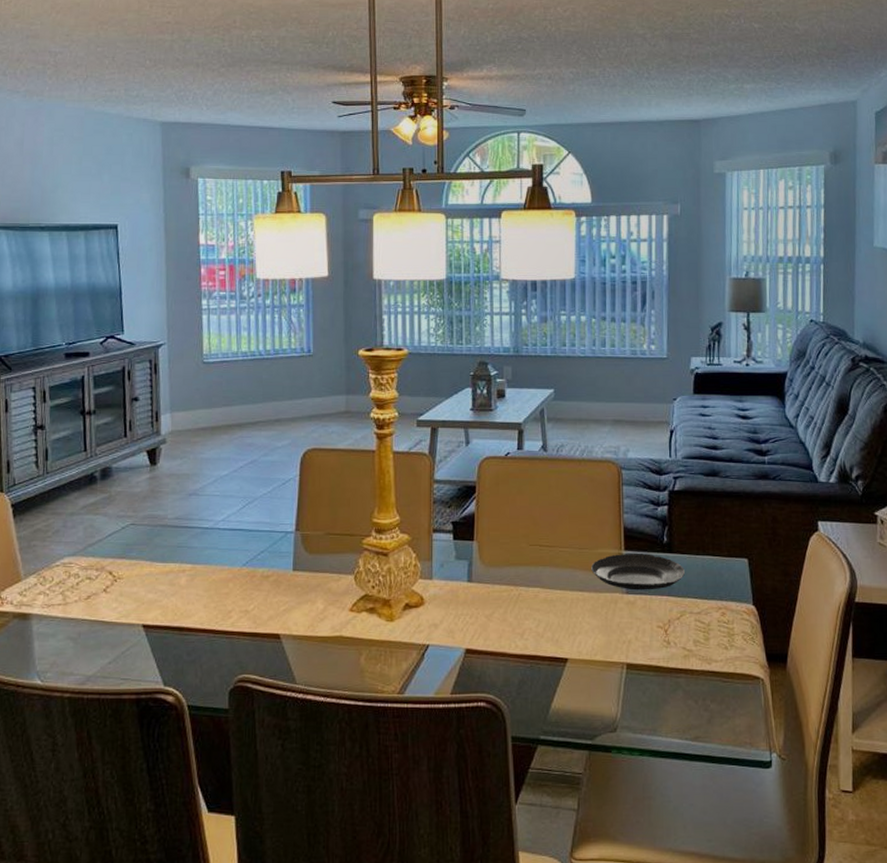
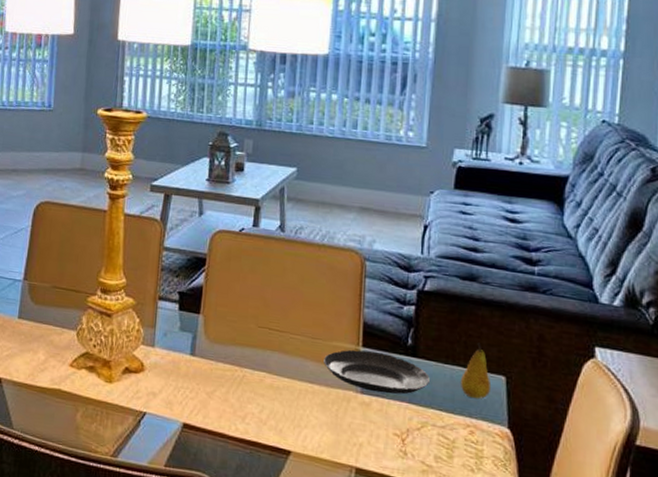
fruit: none [710,532,737,583] -> present [460,344,492,399]

